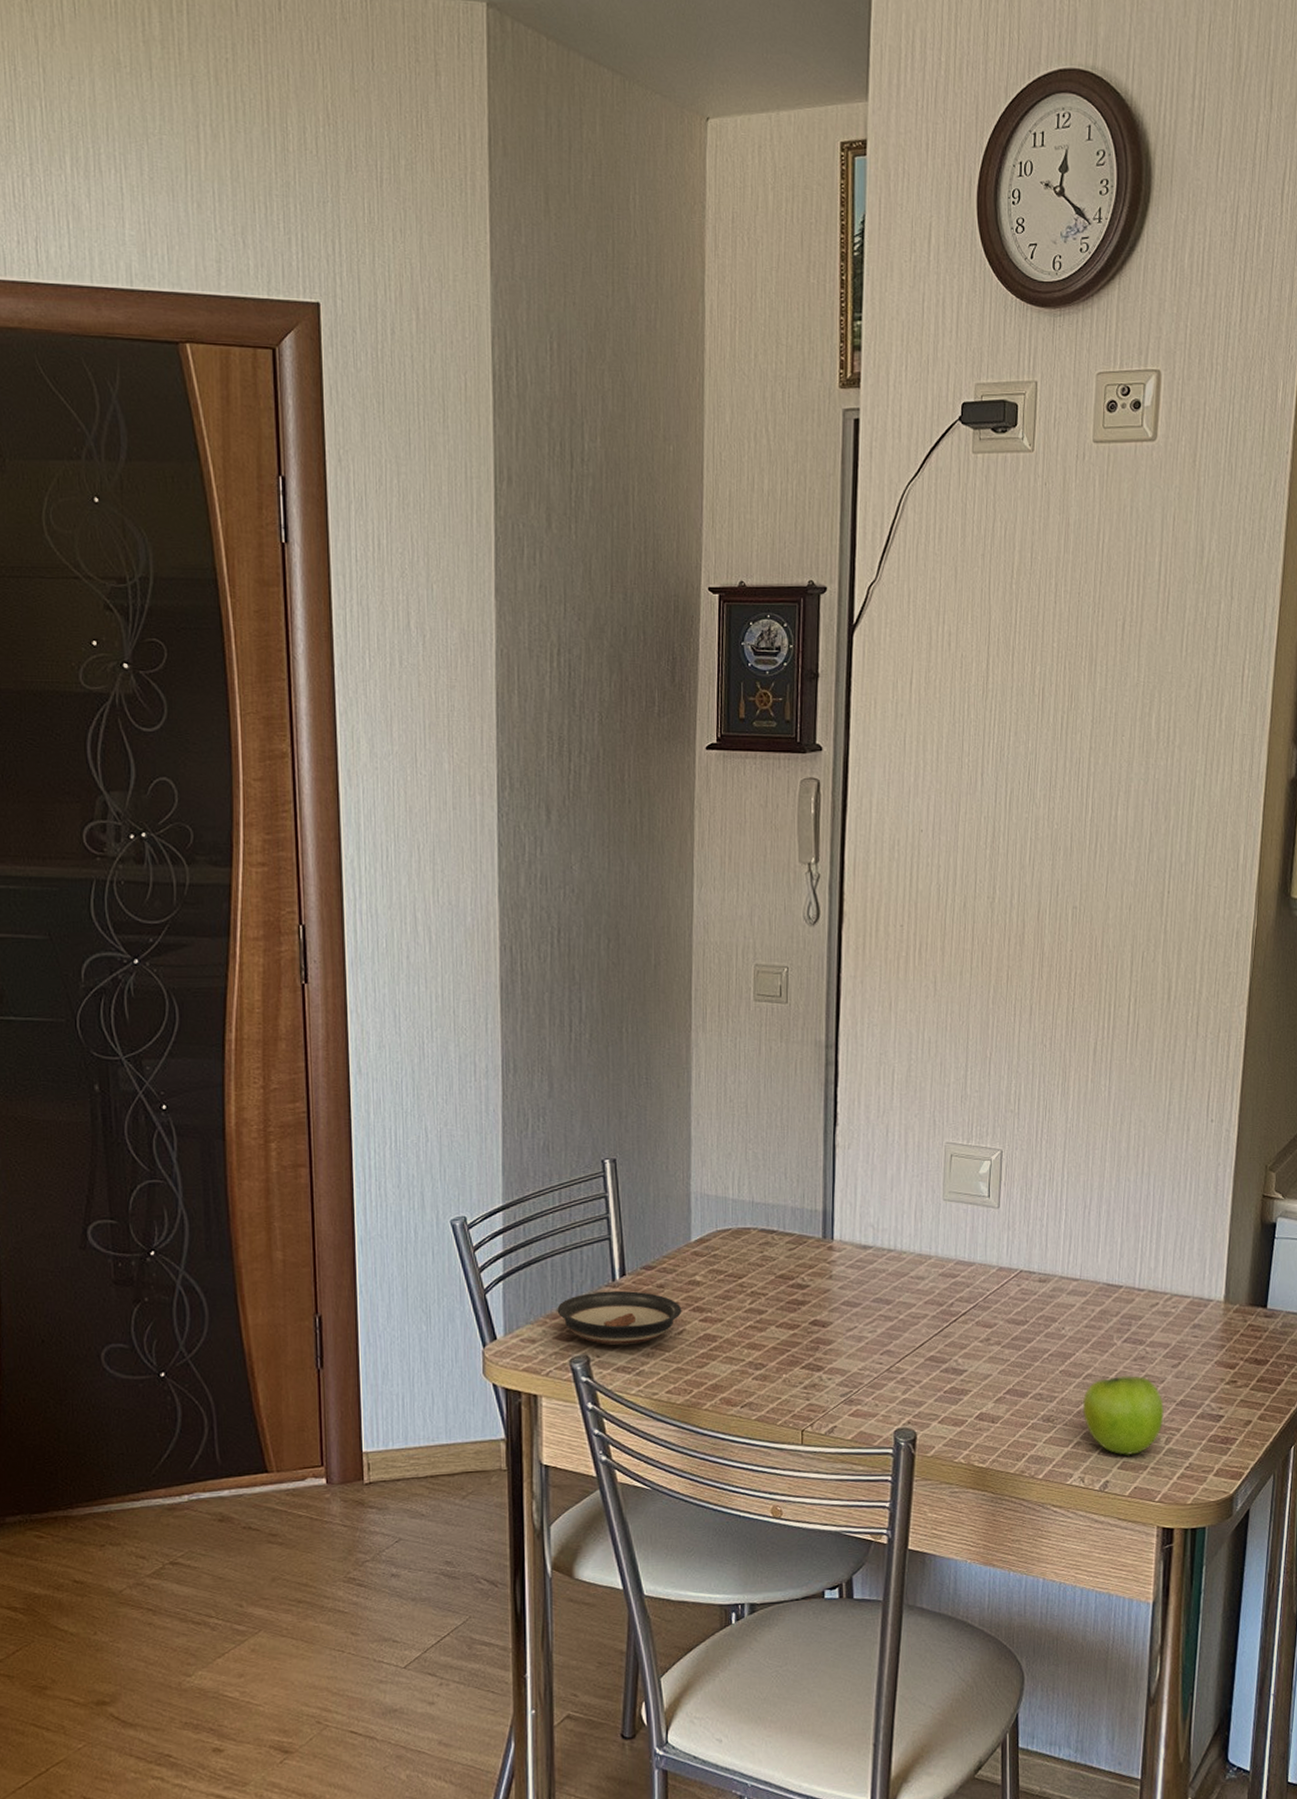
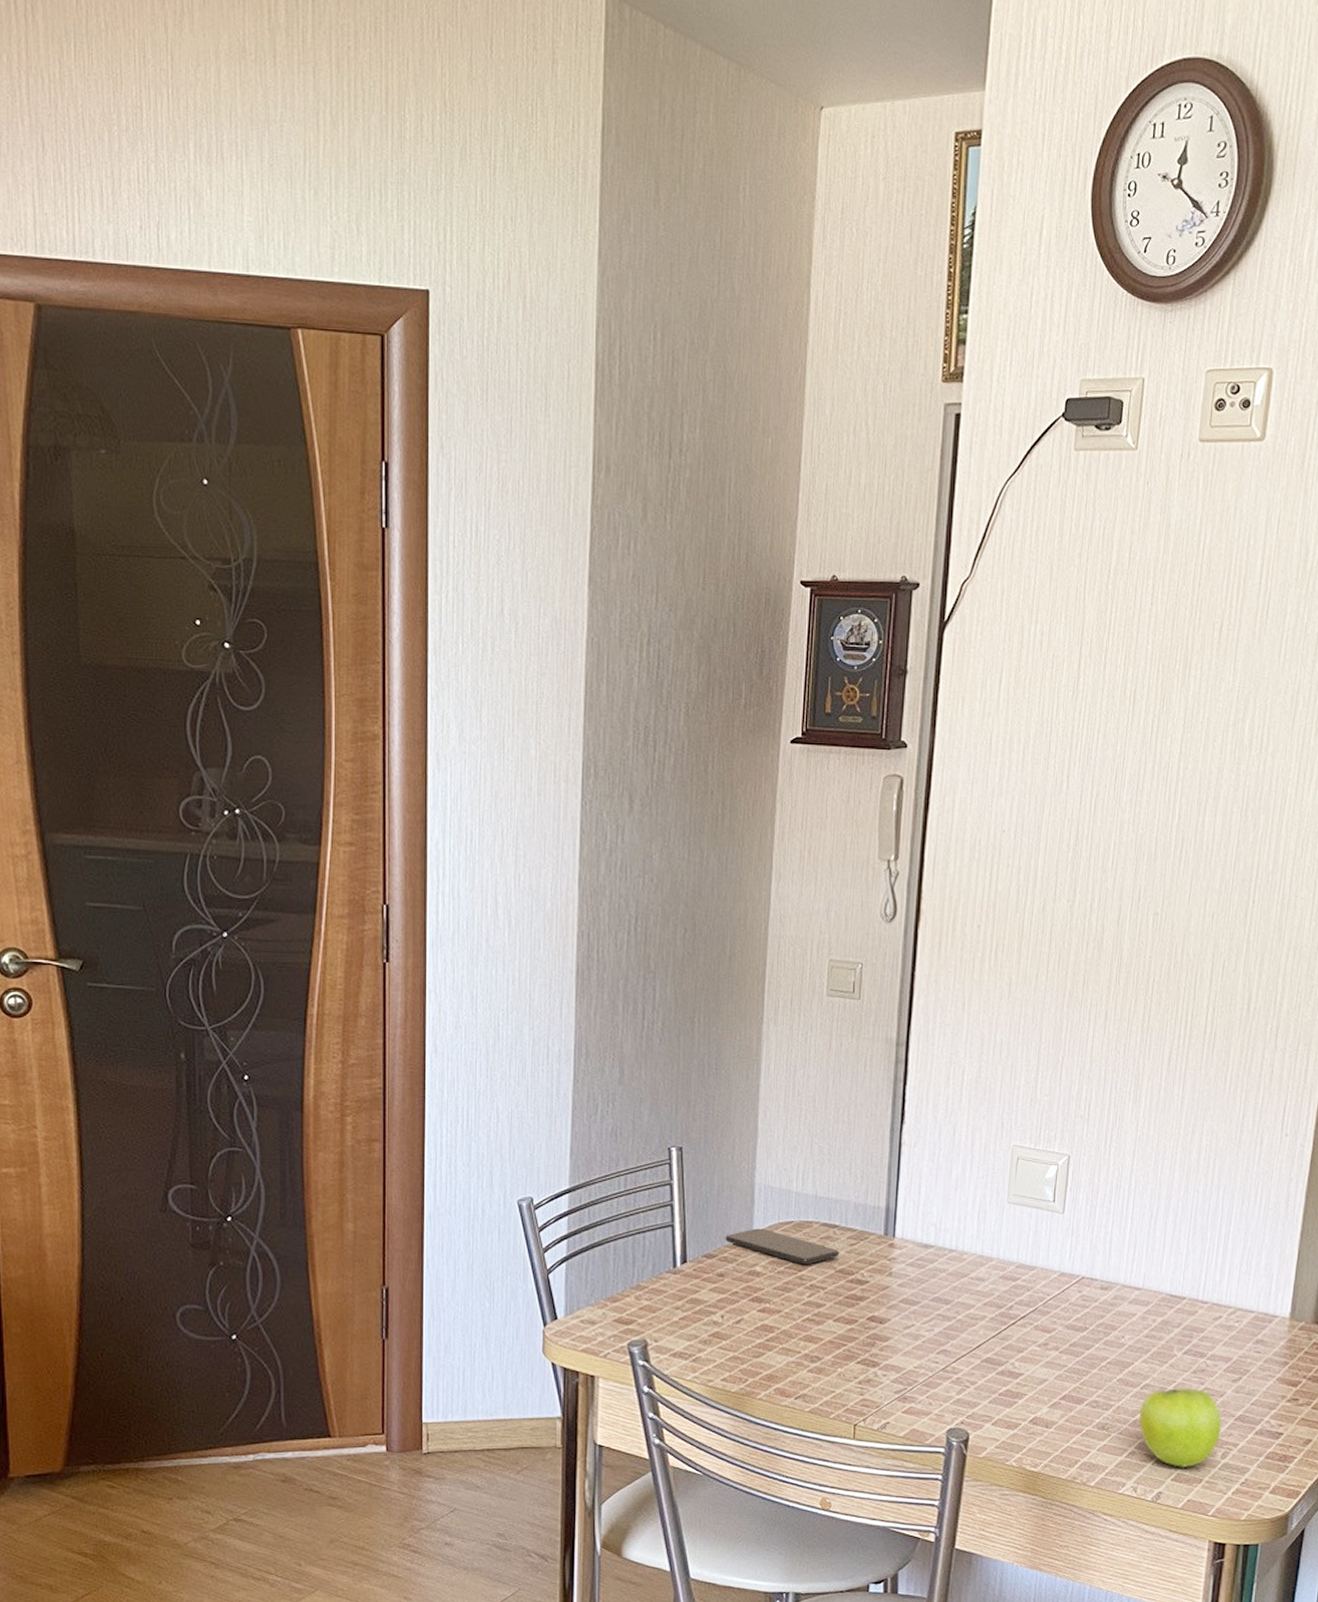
saucer: present [557,1290,682,1346] -> none [618,1277,741,1332]
smartphone: none [663,1237,779,1272] -> present [725,1228,840,1265]

